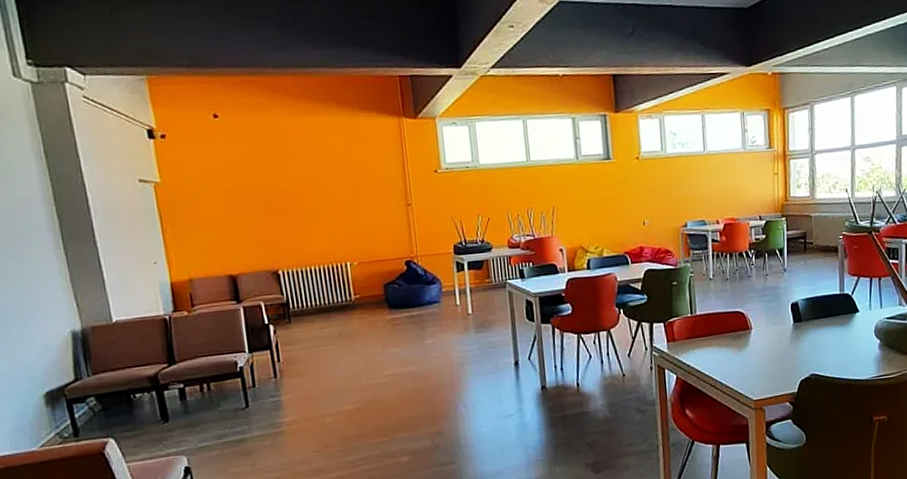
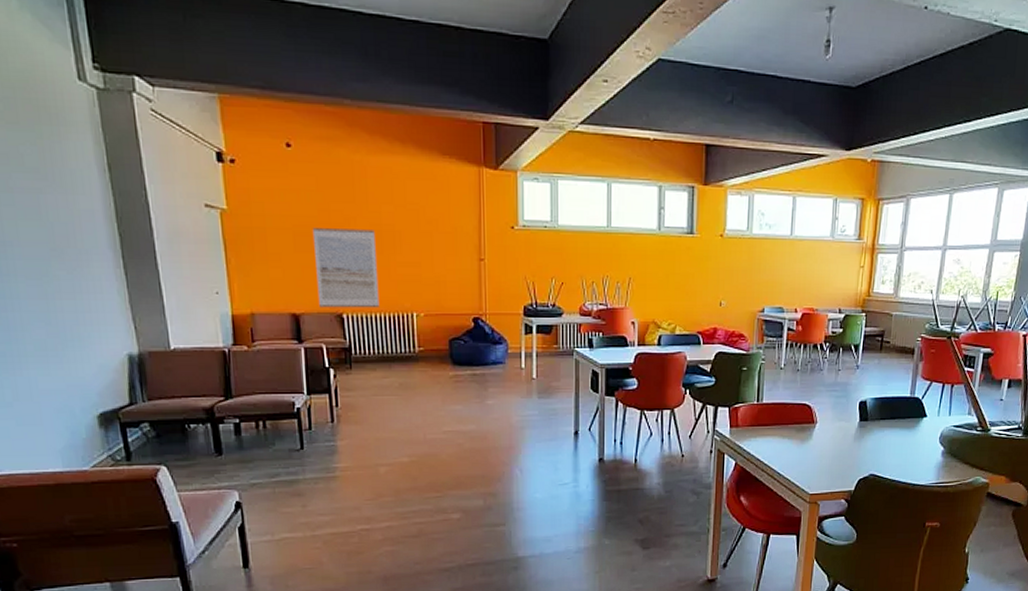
wall art: none [243,187,314,267] -> present [312,228,380,308]

